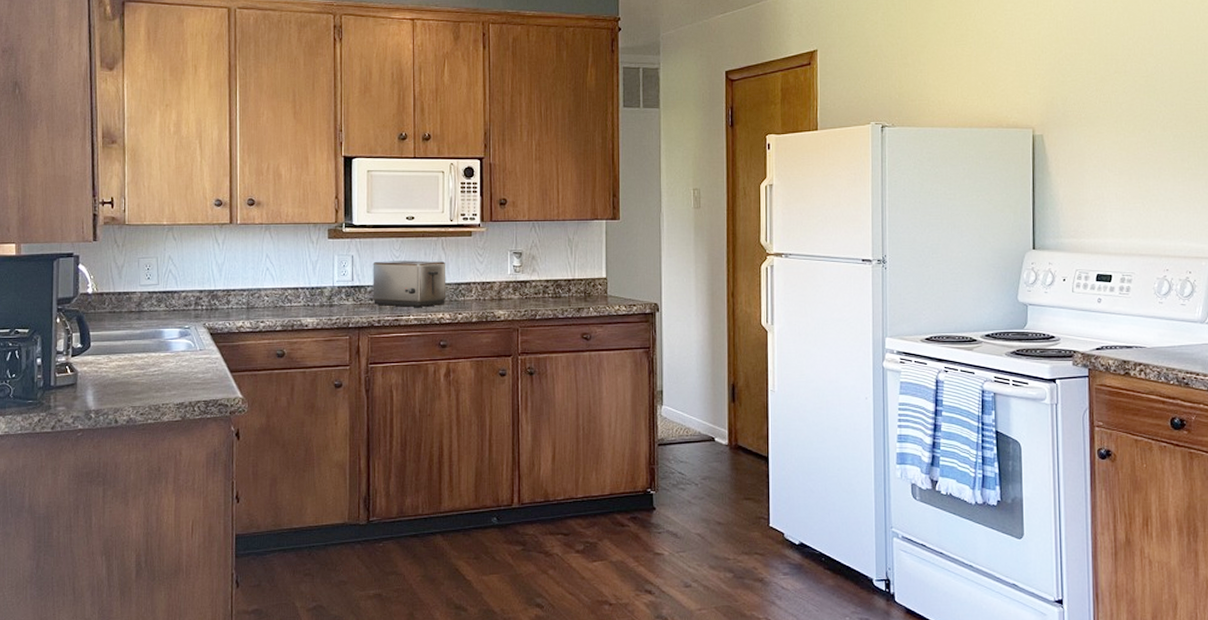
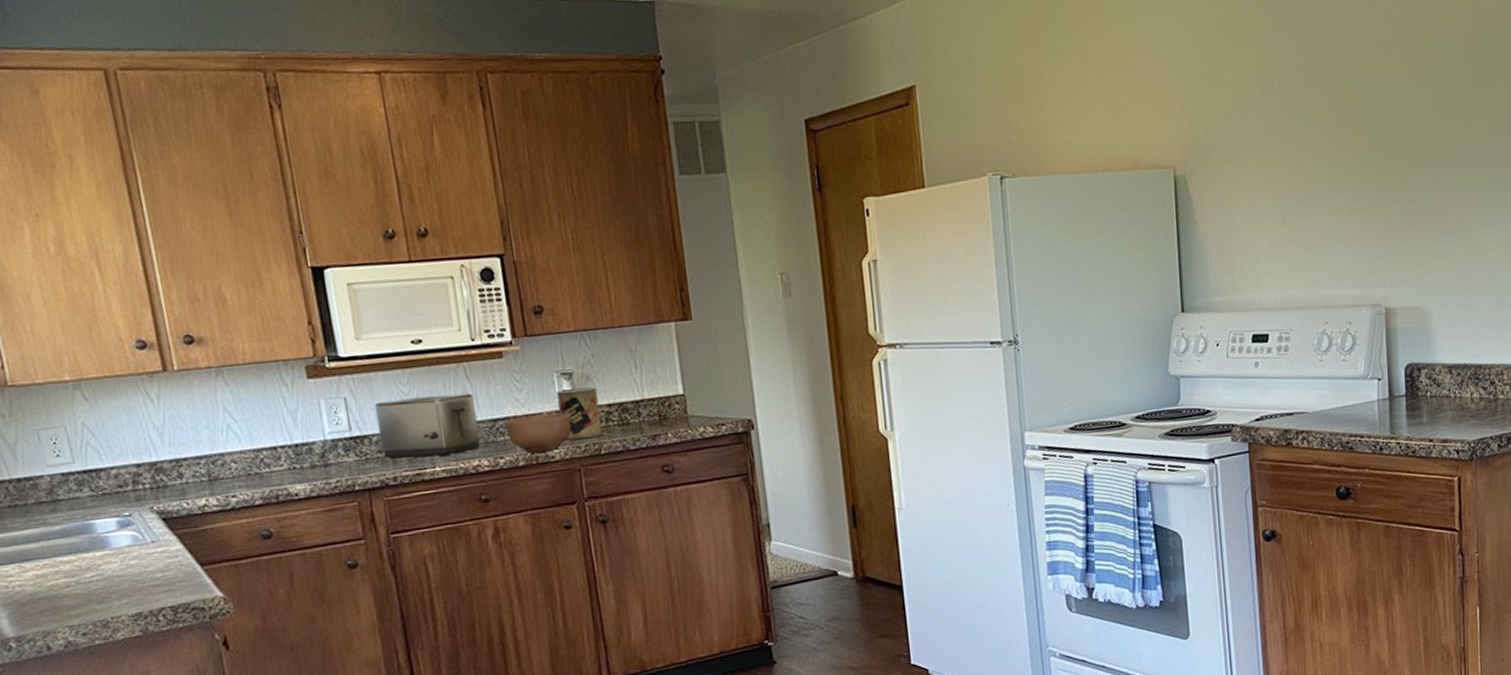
bowl: none [466,283,517,312] -> present [504,412,572,453]
tin can: none [508,265,539,306] -> present [556,387,603,440]

